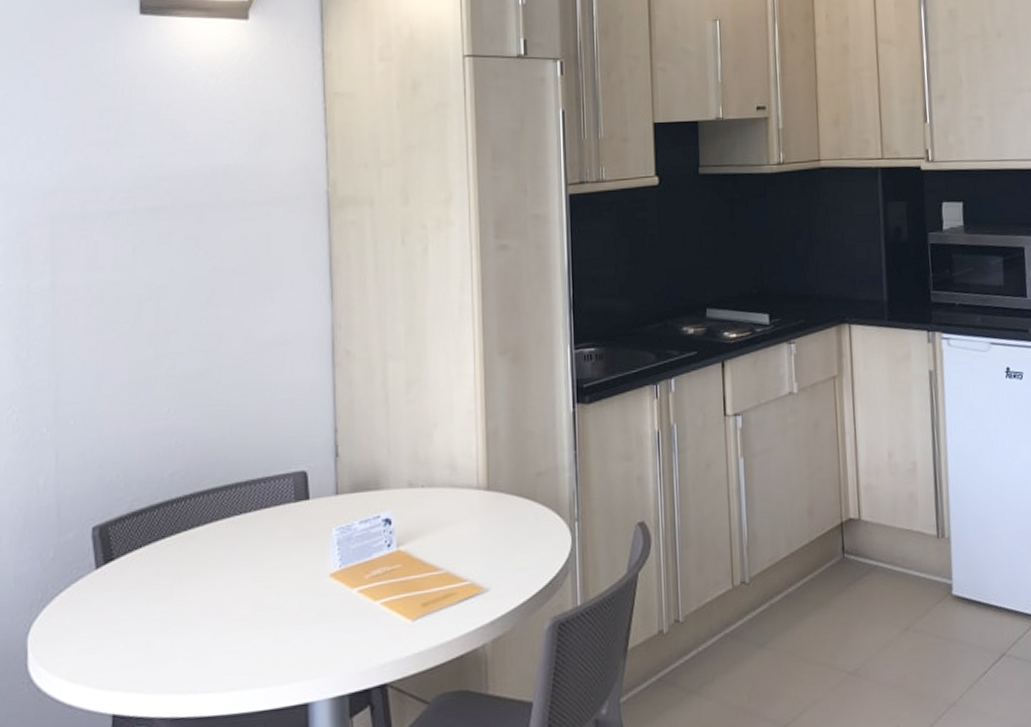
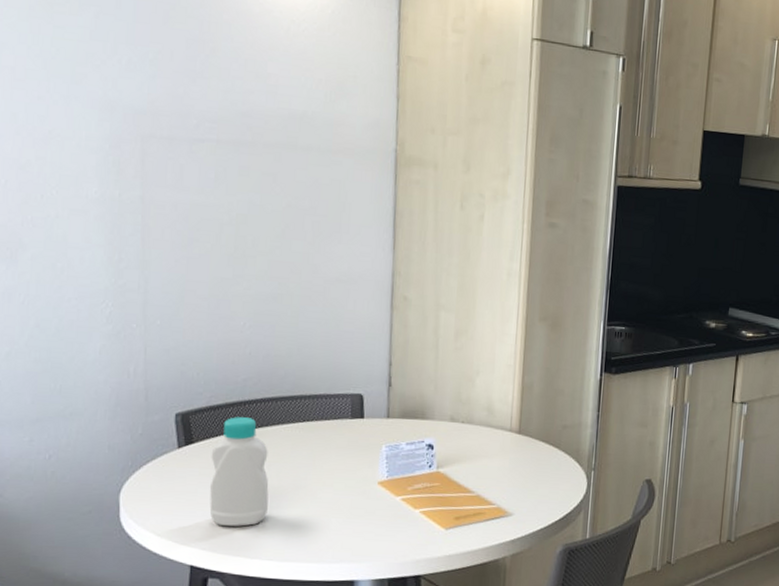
bottle: none [134,519,203,658] -> present [209,417,269,527]

